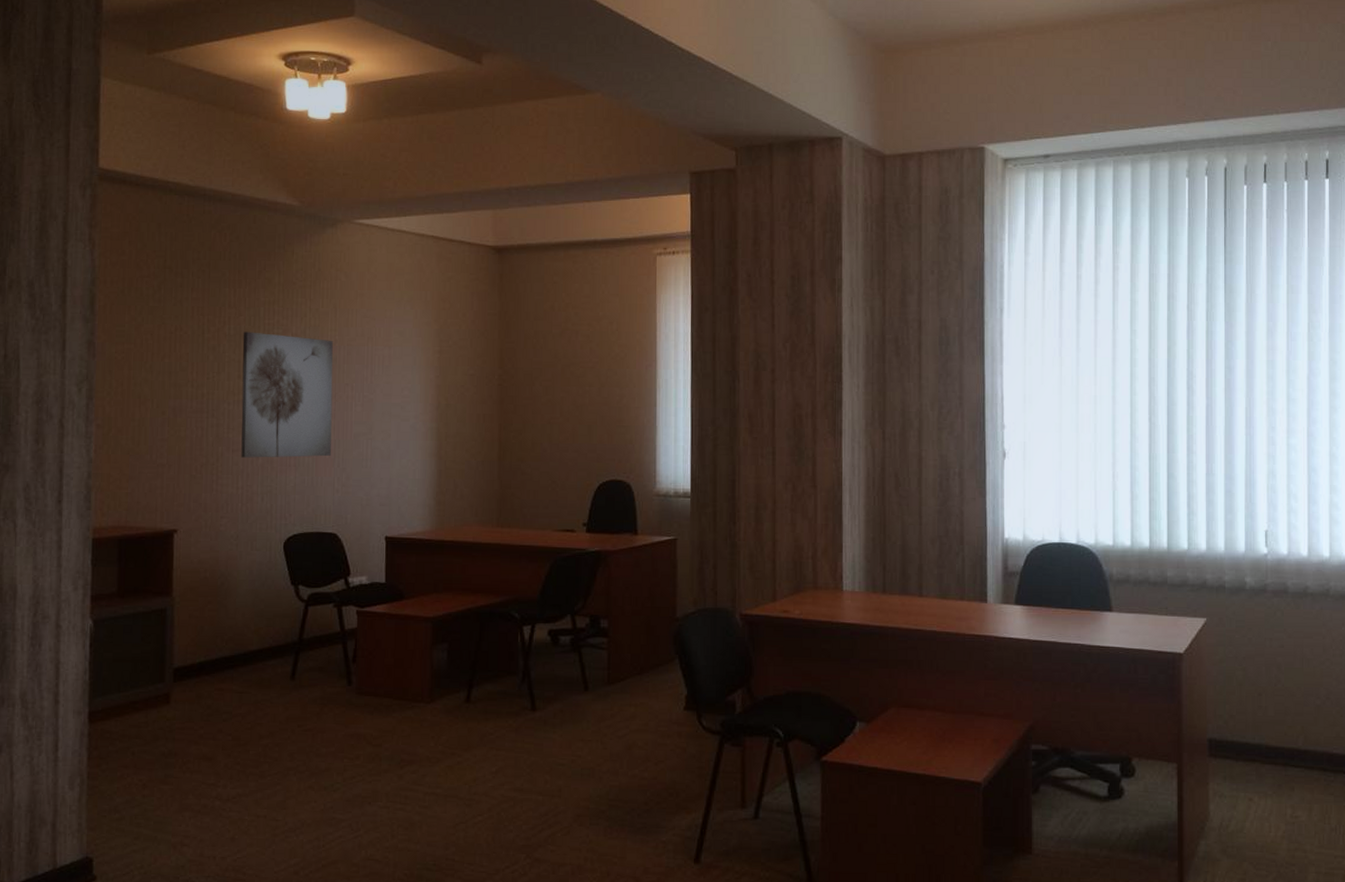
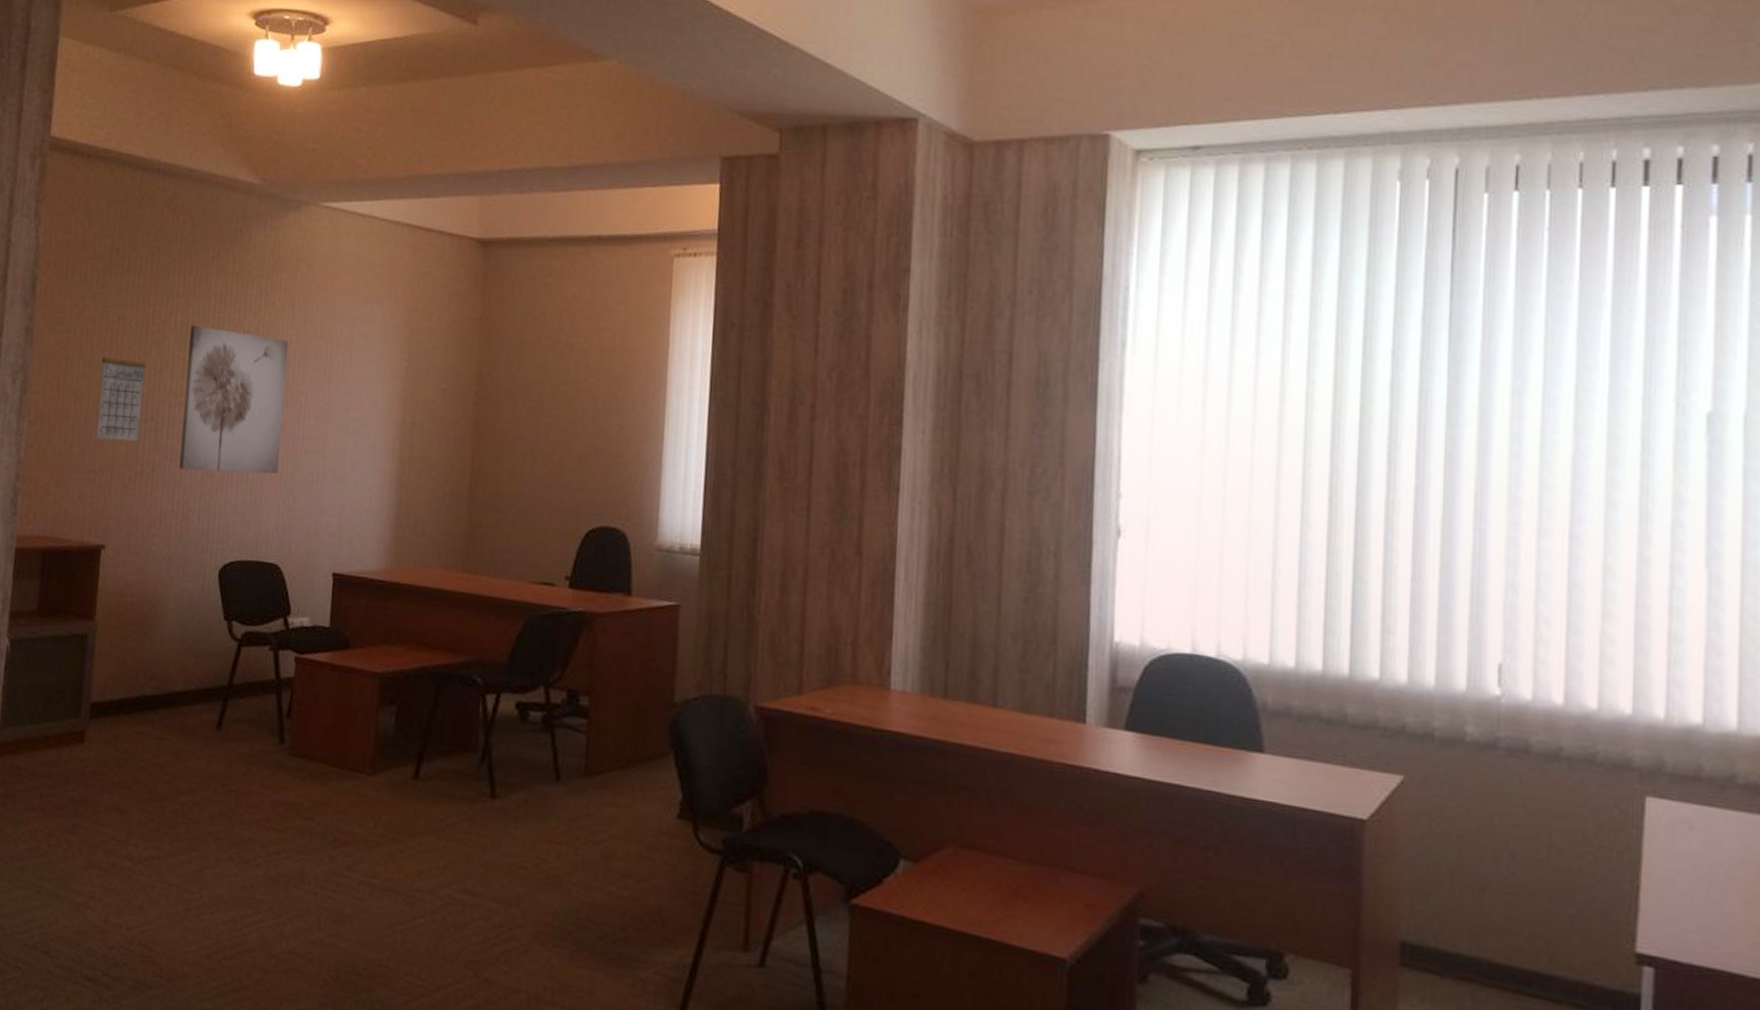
calendar: none [162,349,205,437] -> present [96,342,147,441]

